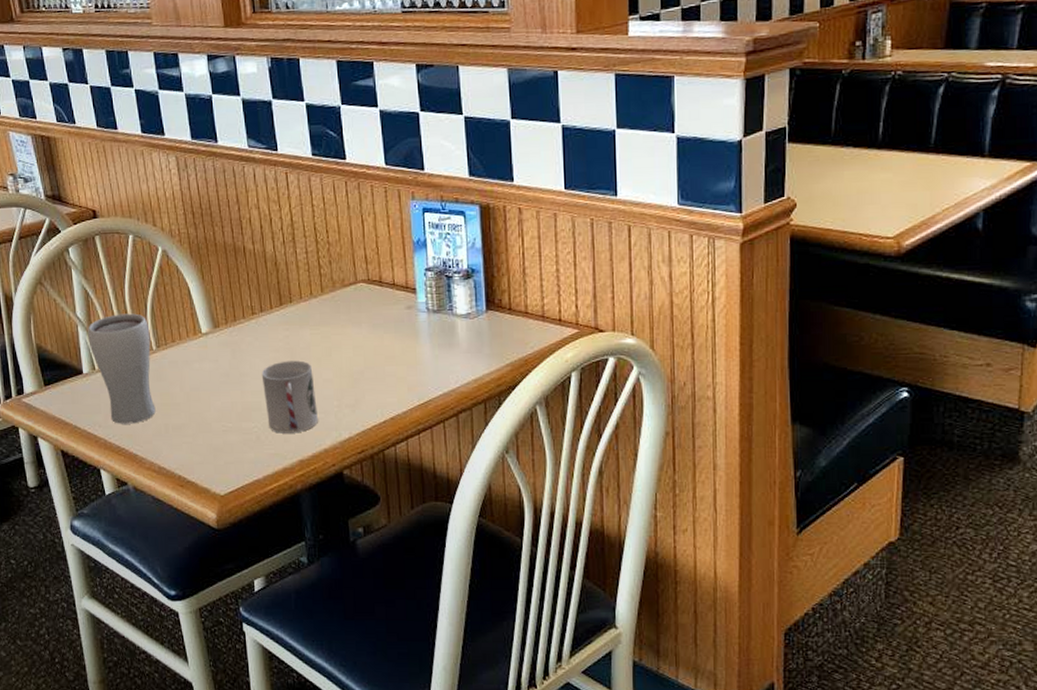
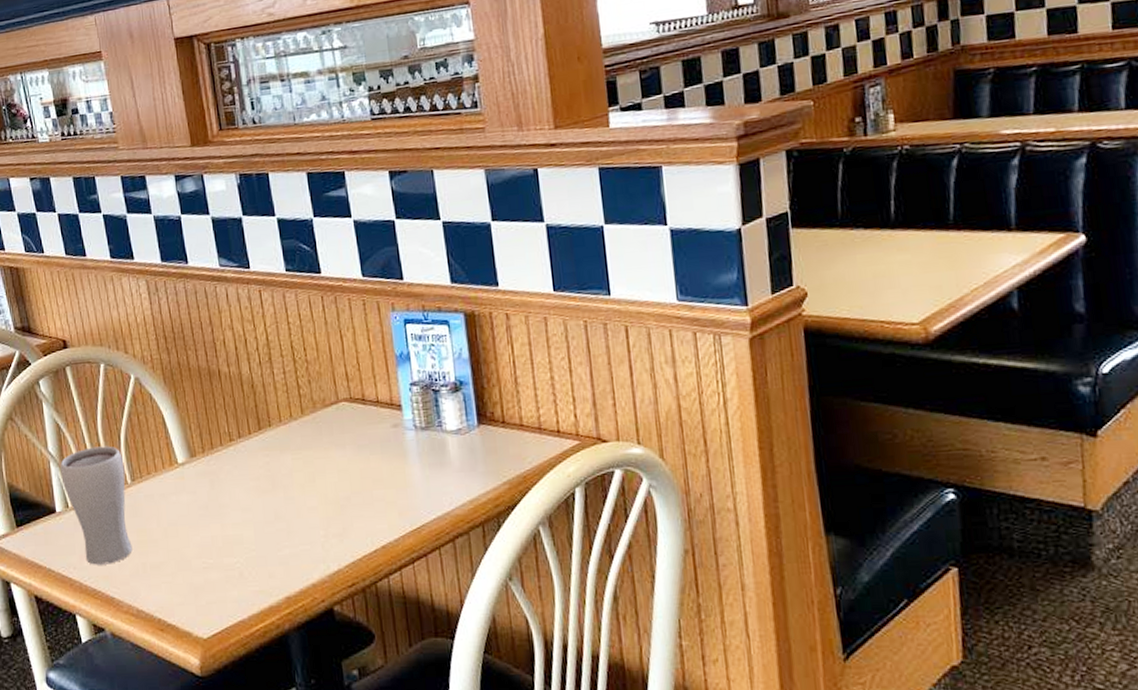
cup: present [261,360,318,434] -> none [242,488,304,569]

